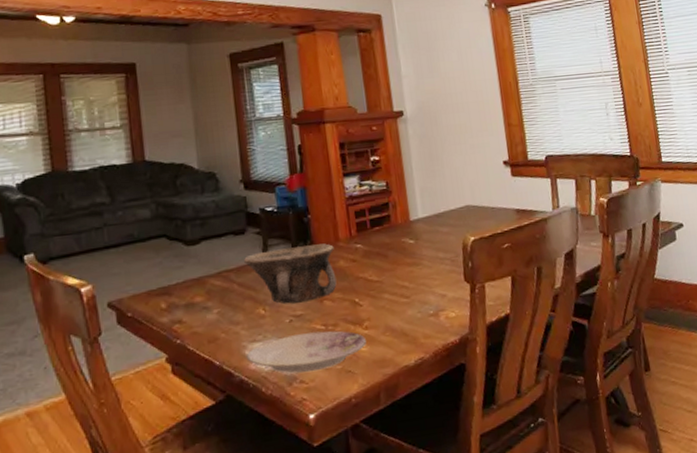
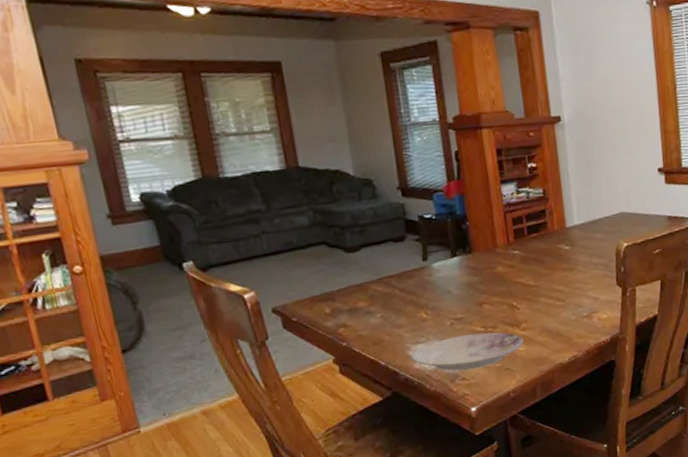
bowl: present [243,243,337,305] -> none [403,250,496,309]

